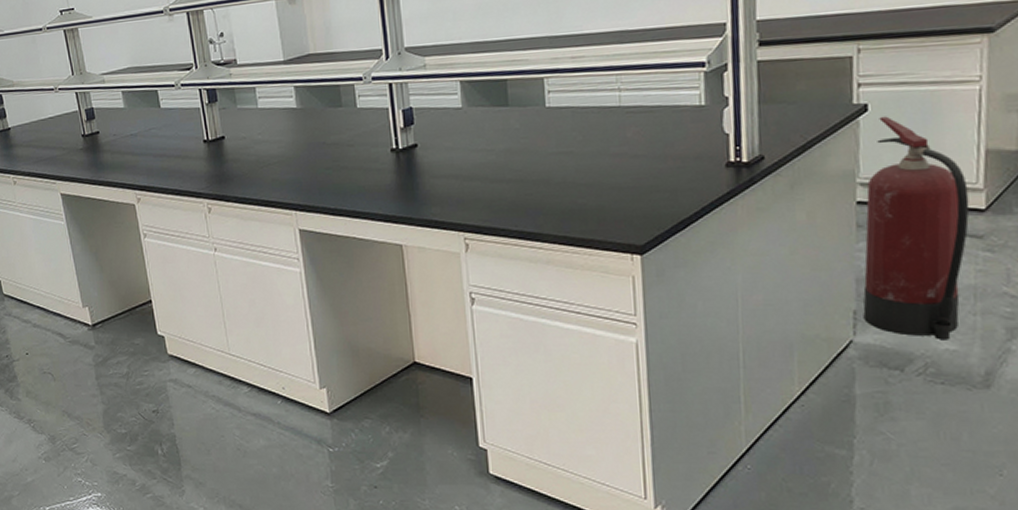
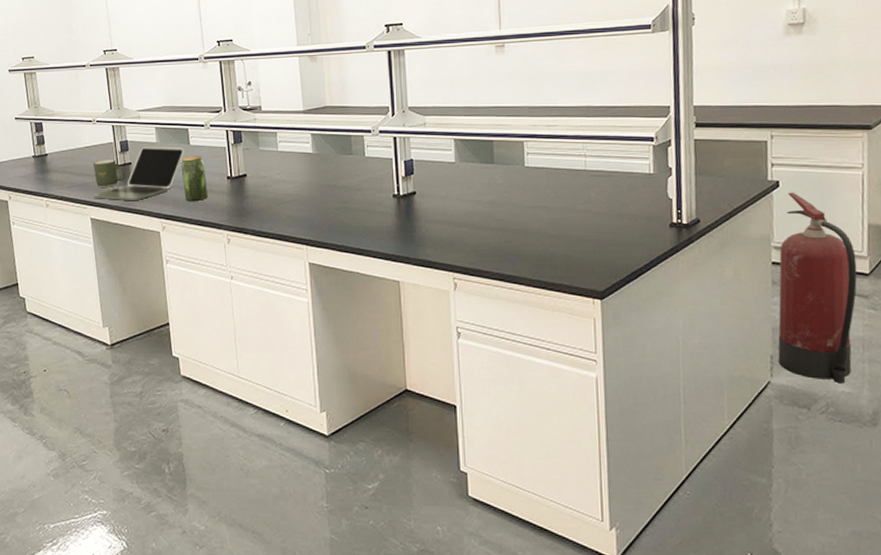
mug: none [59,129,94,160] -> present [93,159,126,187]
laptop: none [62,111,155,173] -> present [93,146,184,200]
jar: none [152,118,184,169] -> present [181,154,208,201]

